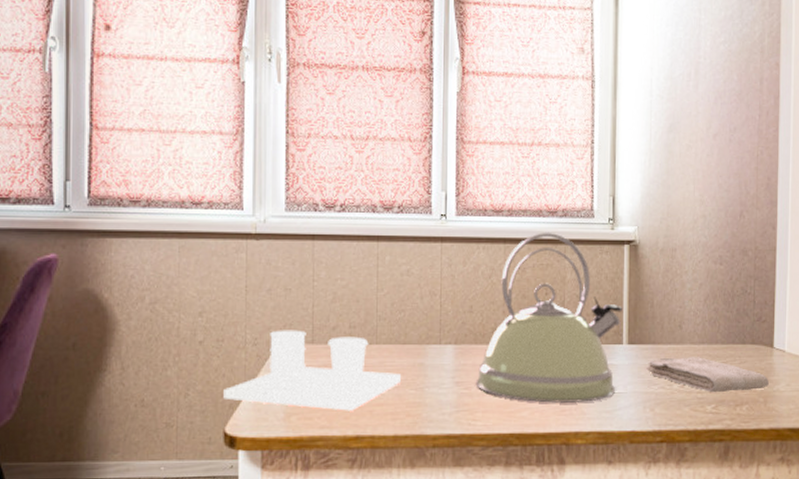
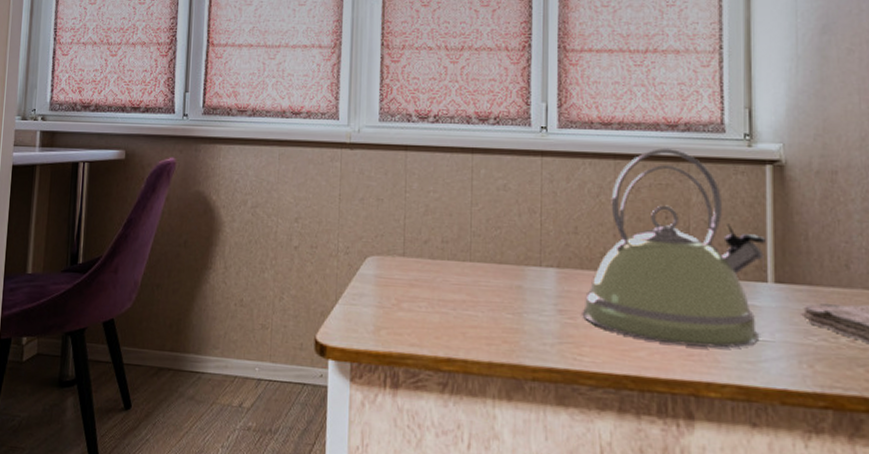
salt and pepper shaker set: present [223,330,401,411] -> none [315,240,496,331]

